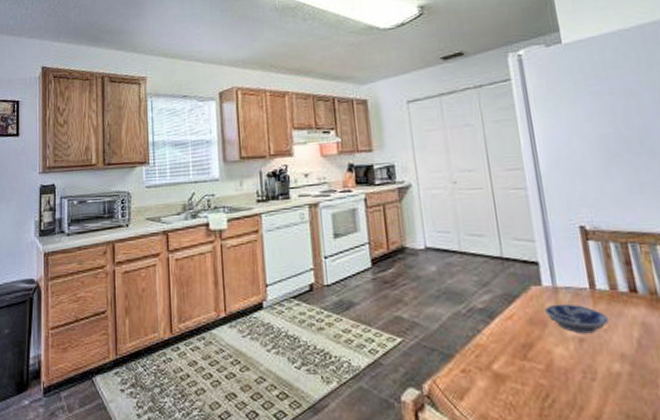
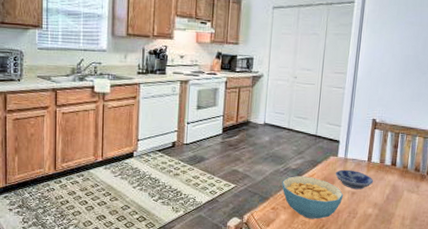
cereal bowl: none [468,318,567,386] -> present [282,175,344,220]

